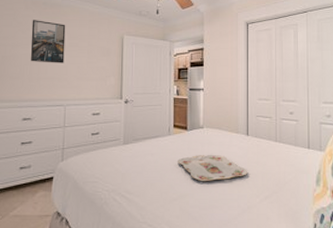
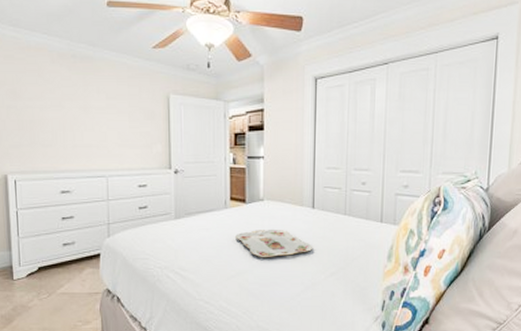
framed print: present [30,20,66,63] -> none [60,76,102,128]

